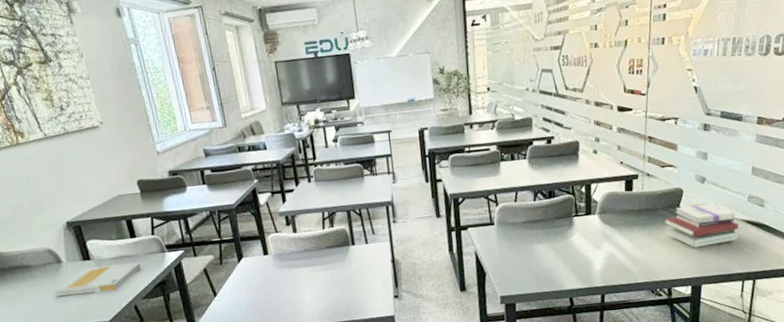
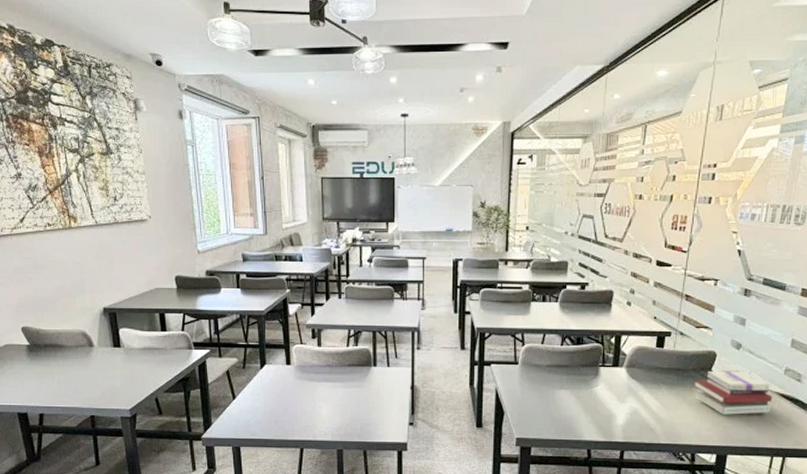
book: present [53,262,142,297] -> none [81,355,168,380]

